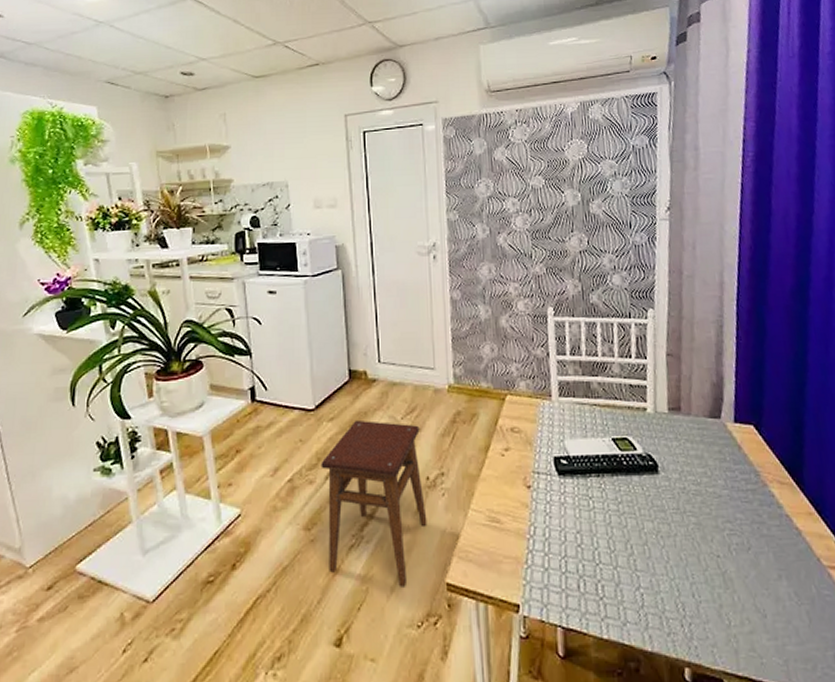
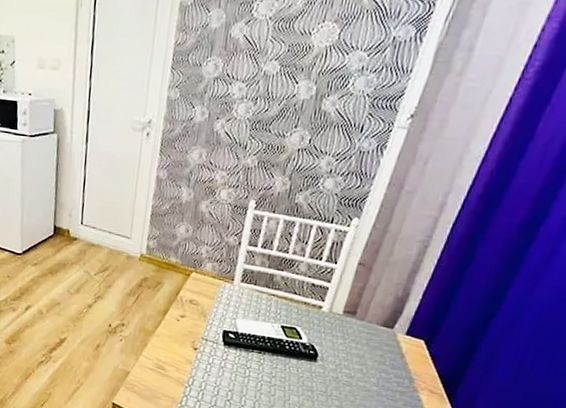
stool: present [321,419,427,587] -> none [22,268,109,398]

